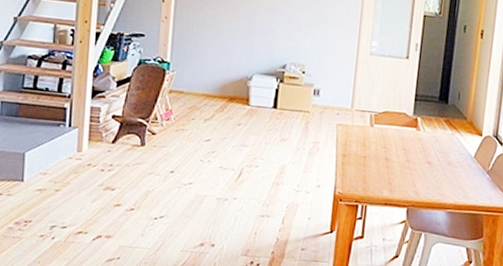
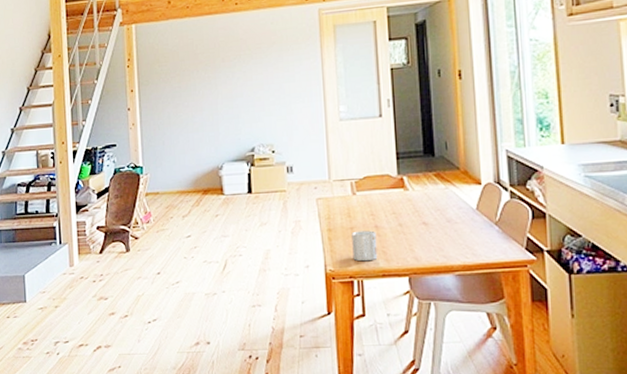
mug: none [361,160,386,190] -> present [352,230,378,262]

